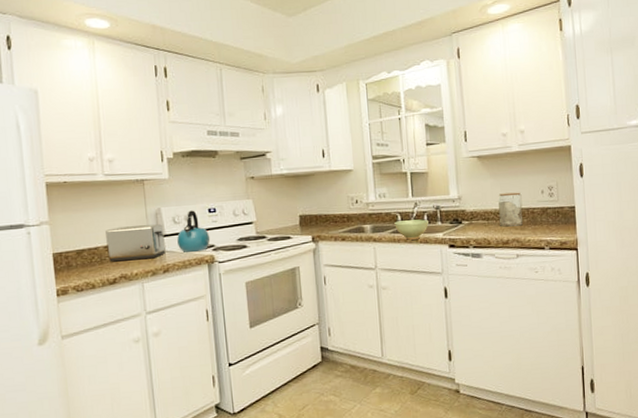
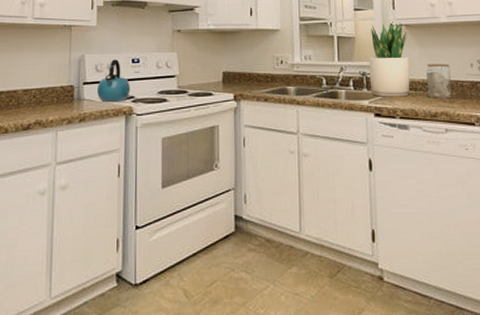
toaster: present [105,223,166,262] -> none [25,70,85,107]
bowl: present [394,219,429,240] -> none [319,85,355,105]
planter: none [442,153,483,229] -> present [368,21,410,97]

